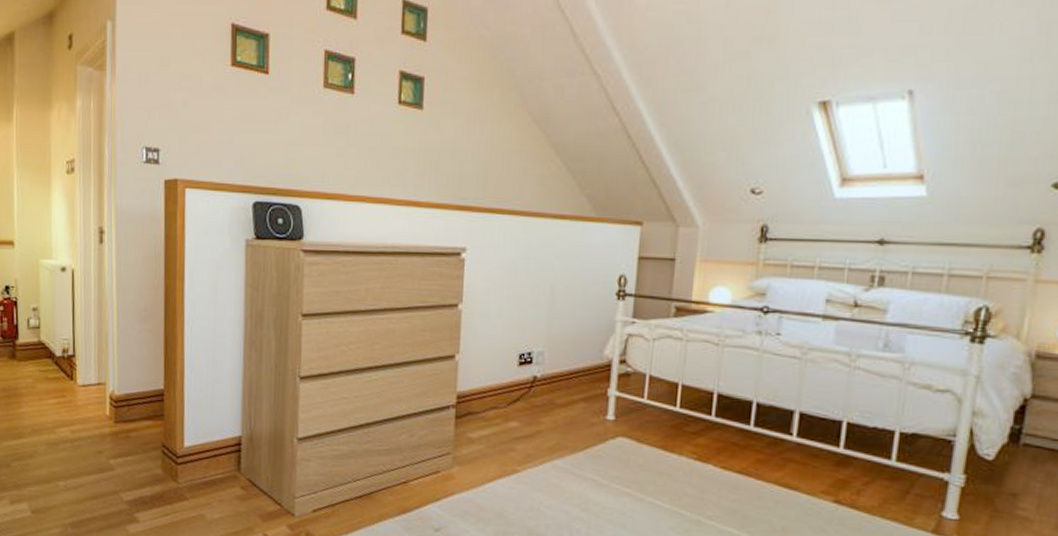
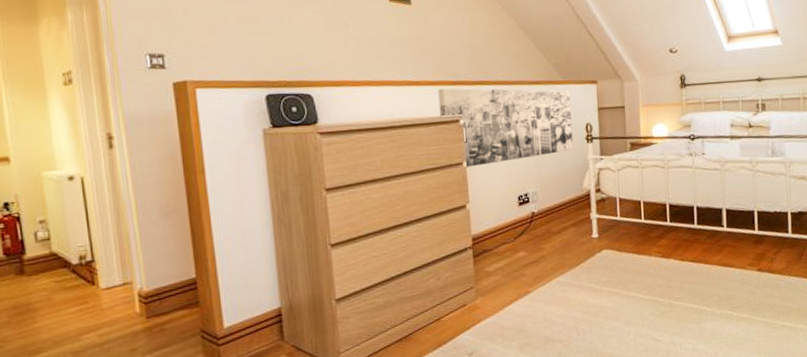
wall art: none [439,213,603,311] -> present [438,88,574,167]

